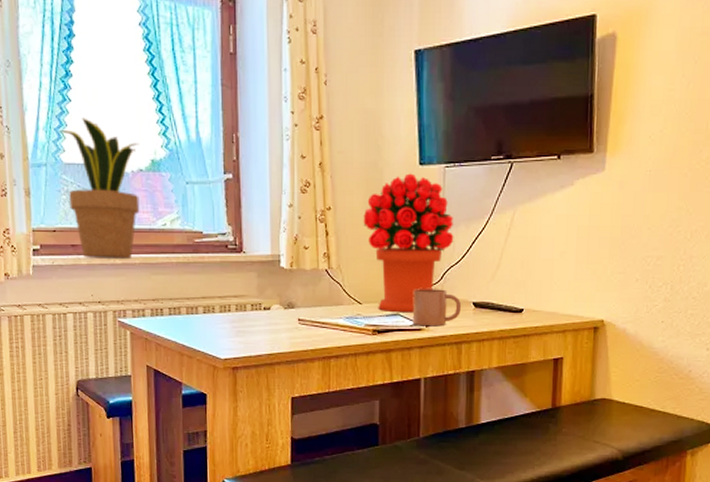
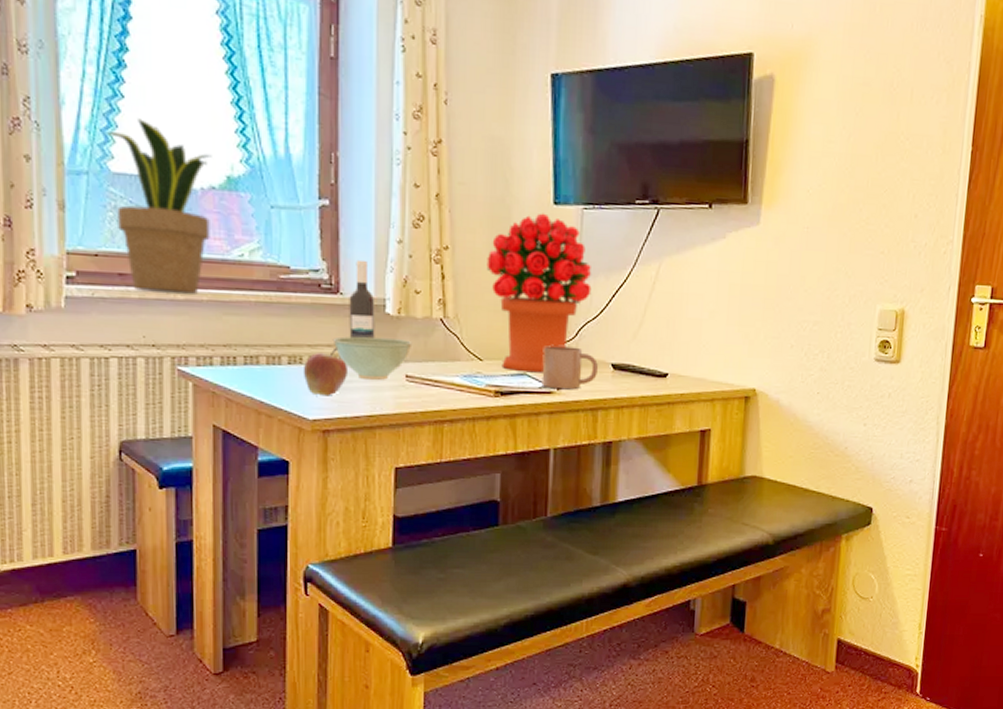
fruit: none [215,298,252,339] -> present [303,347,349,396]
bowl: none [238,287,303,325] -> present [332,336,413,381]
wine bottle: none [250,223,272,290] -> present [349,259,375,339]

